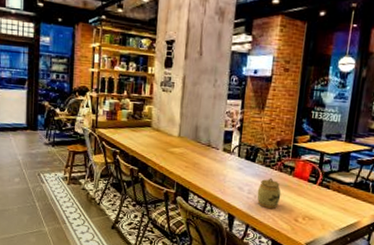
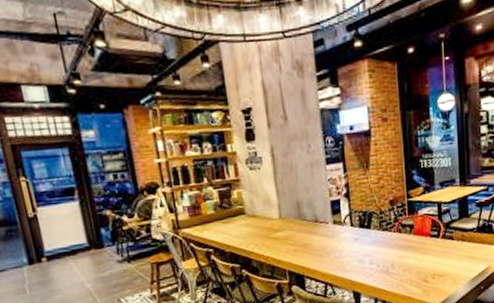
jar: present [257,177,281,209] -> none [379,241,406,276]

